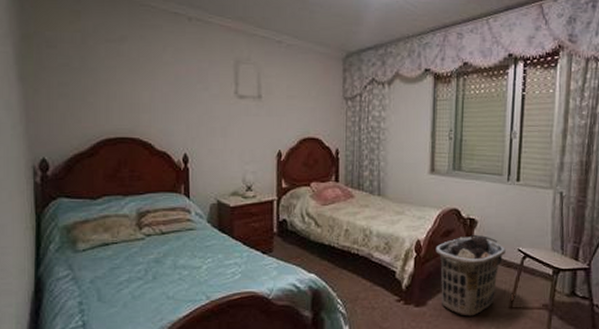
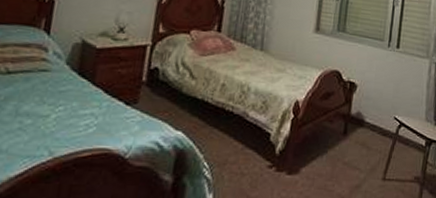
clothes hamper: present [435,234,505,316] -> none [313,98,382,187]

